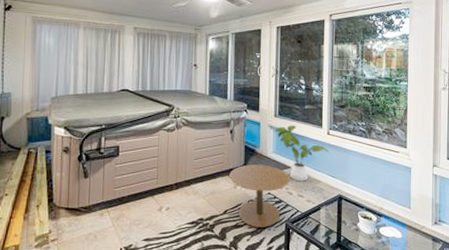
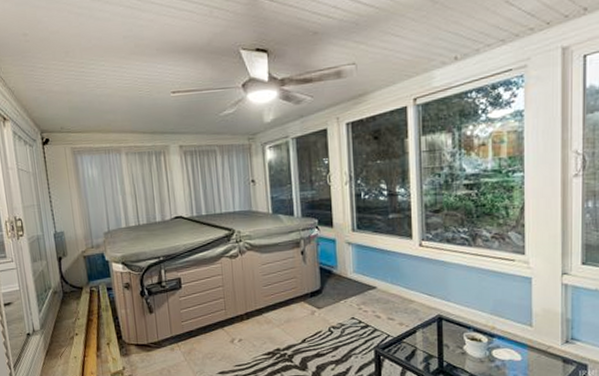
side table: present [229,164,290,227] -> none [304,287,377,356]
house plant: present [274,125,329,182] -> none [353,239,423,303]

